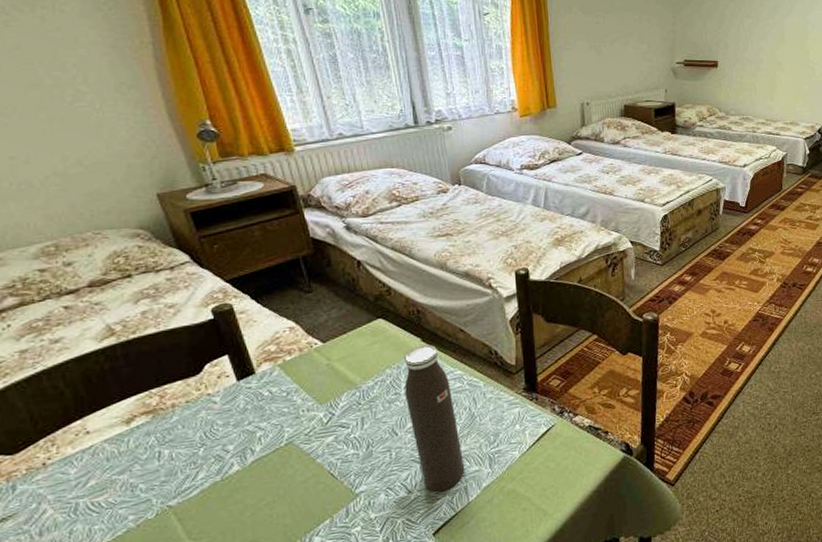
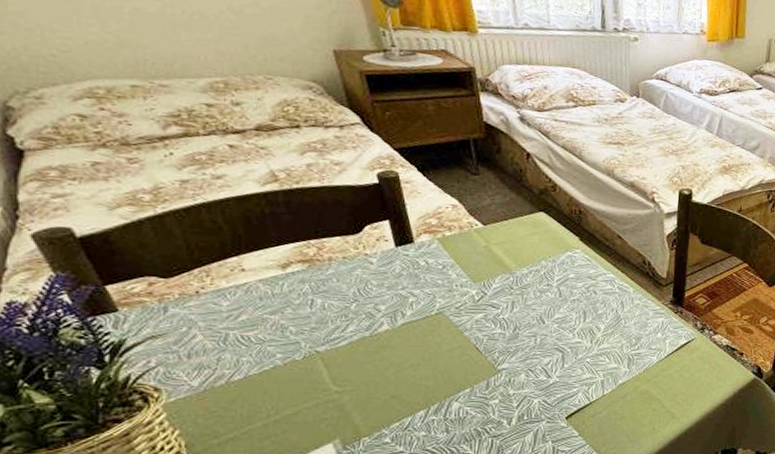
water bottle: present [403,344,465,492] -> none [556,244,605,381]

